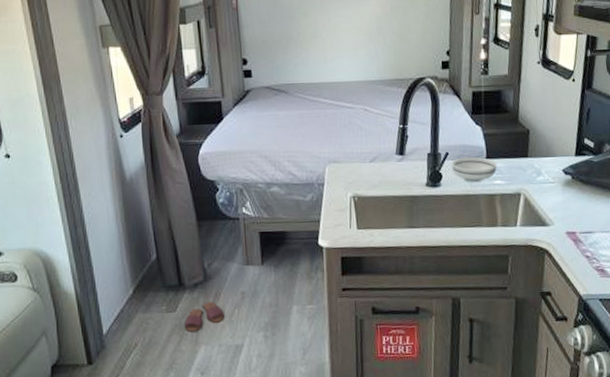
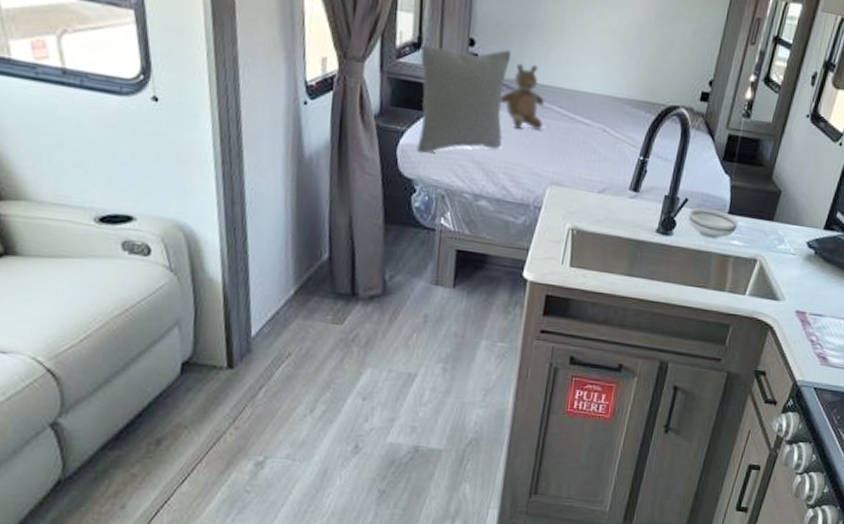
slippers: present [184,301,224,333] -> none [350,318,400,351]
pillow: none [205,61,283,159] -> present [416,44,512,154]
teddy bear: none [275,68,313,123] -> present [501,63,545,130]

